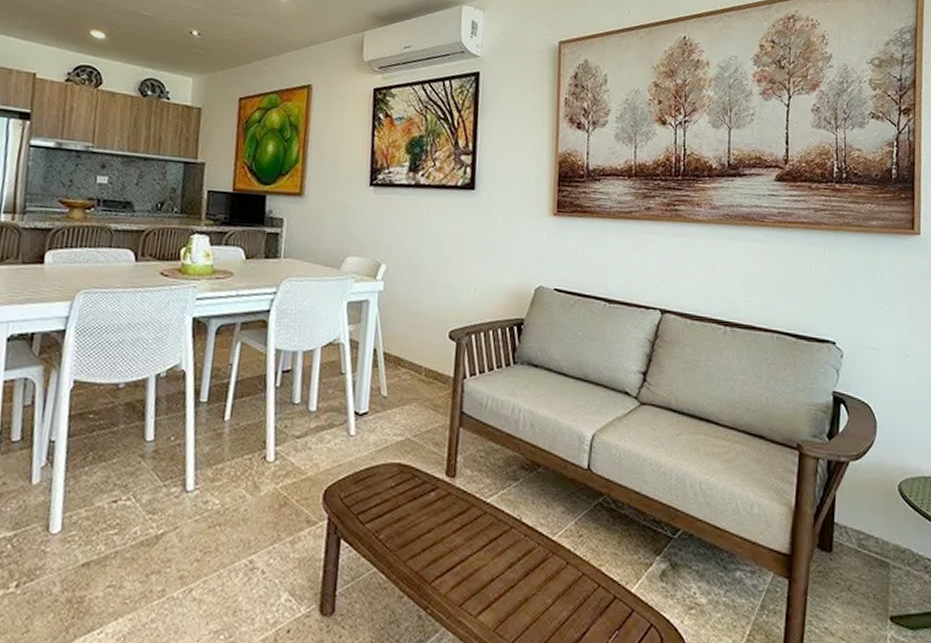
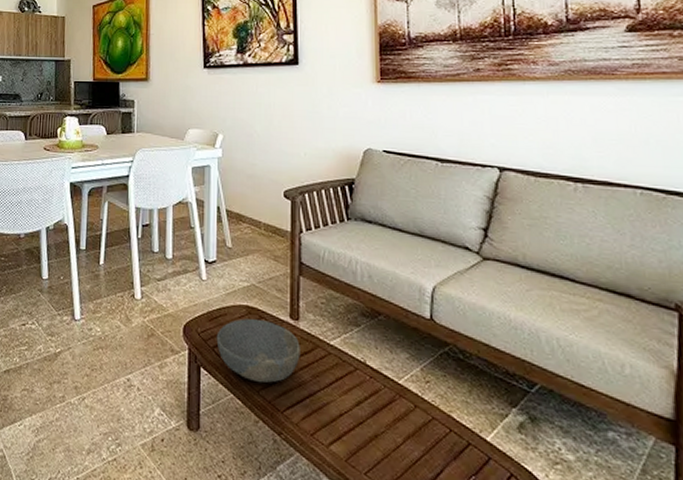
bowl: none [361,478,455,552] -> present [216,318,301,383]

